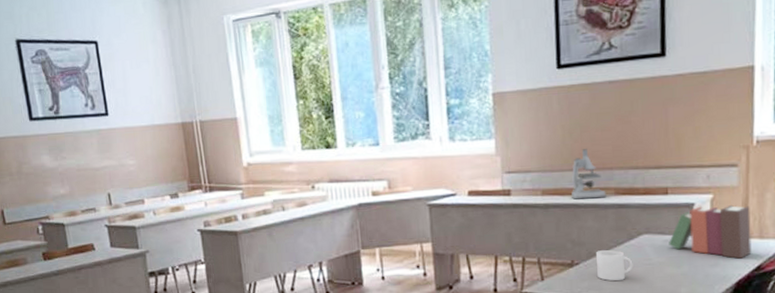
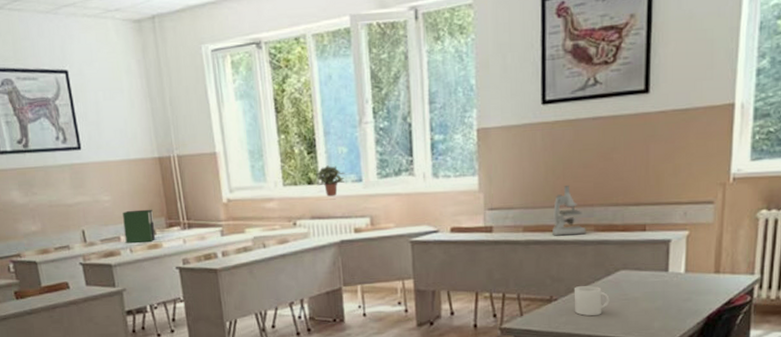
binder: none [147,172,178,207] -> present [123,209,156,244]
potted plant: none [333,130,362,160] -> present [315,165,345,197]
books: present [669,205,752,259] -> none [645,242,724,294]

